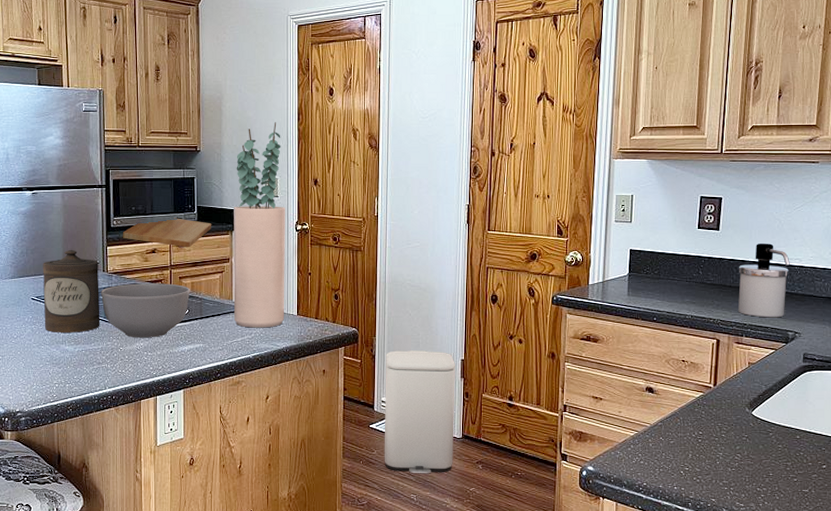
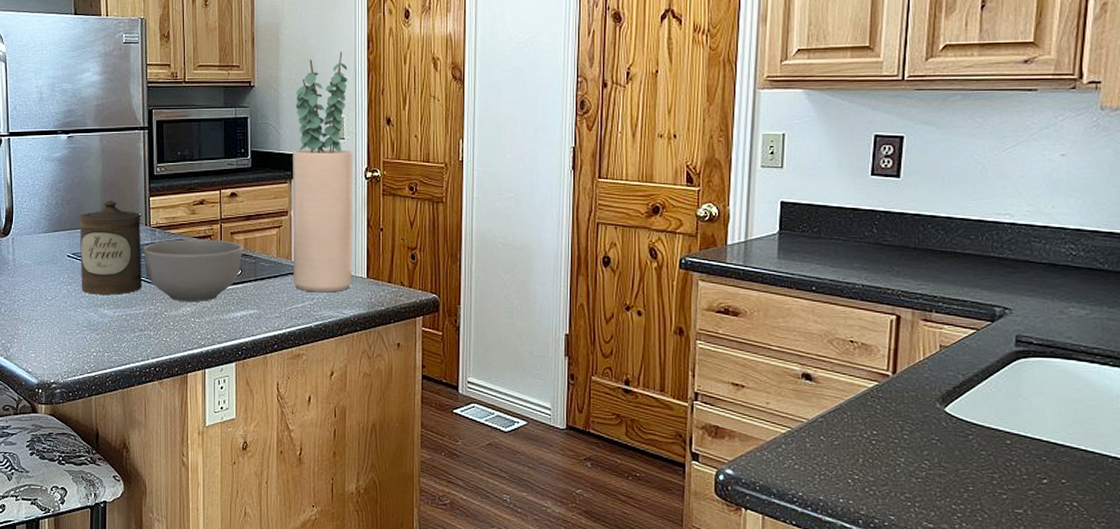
cutting board: present [122,218,211,248] -> none [166,164,267,199]
pedal bin: present [384,350,456,474] -> none [470,322,559,471]
soap dispenser: present [738,243,790,318] -> none [926,194,997,289]

